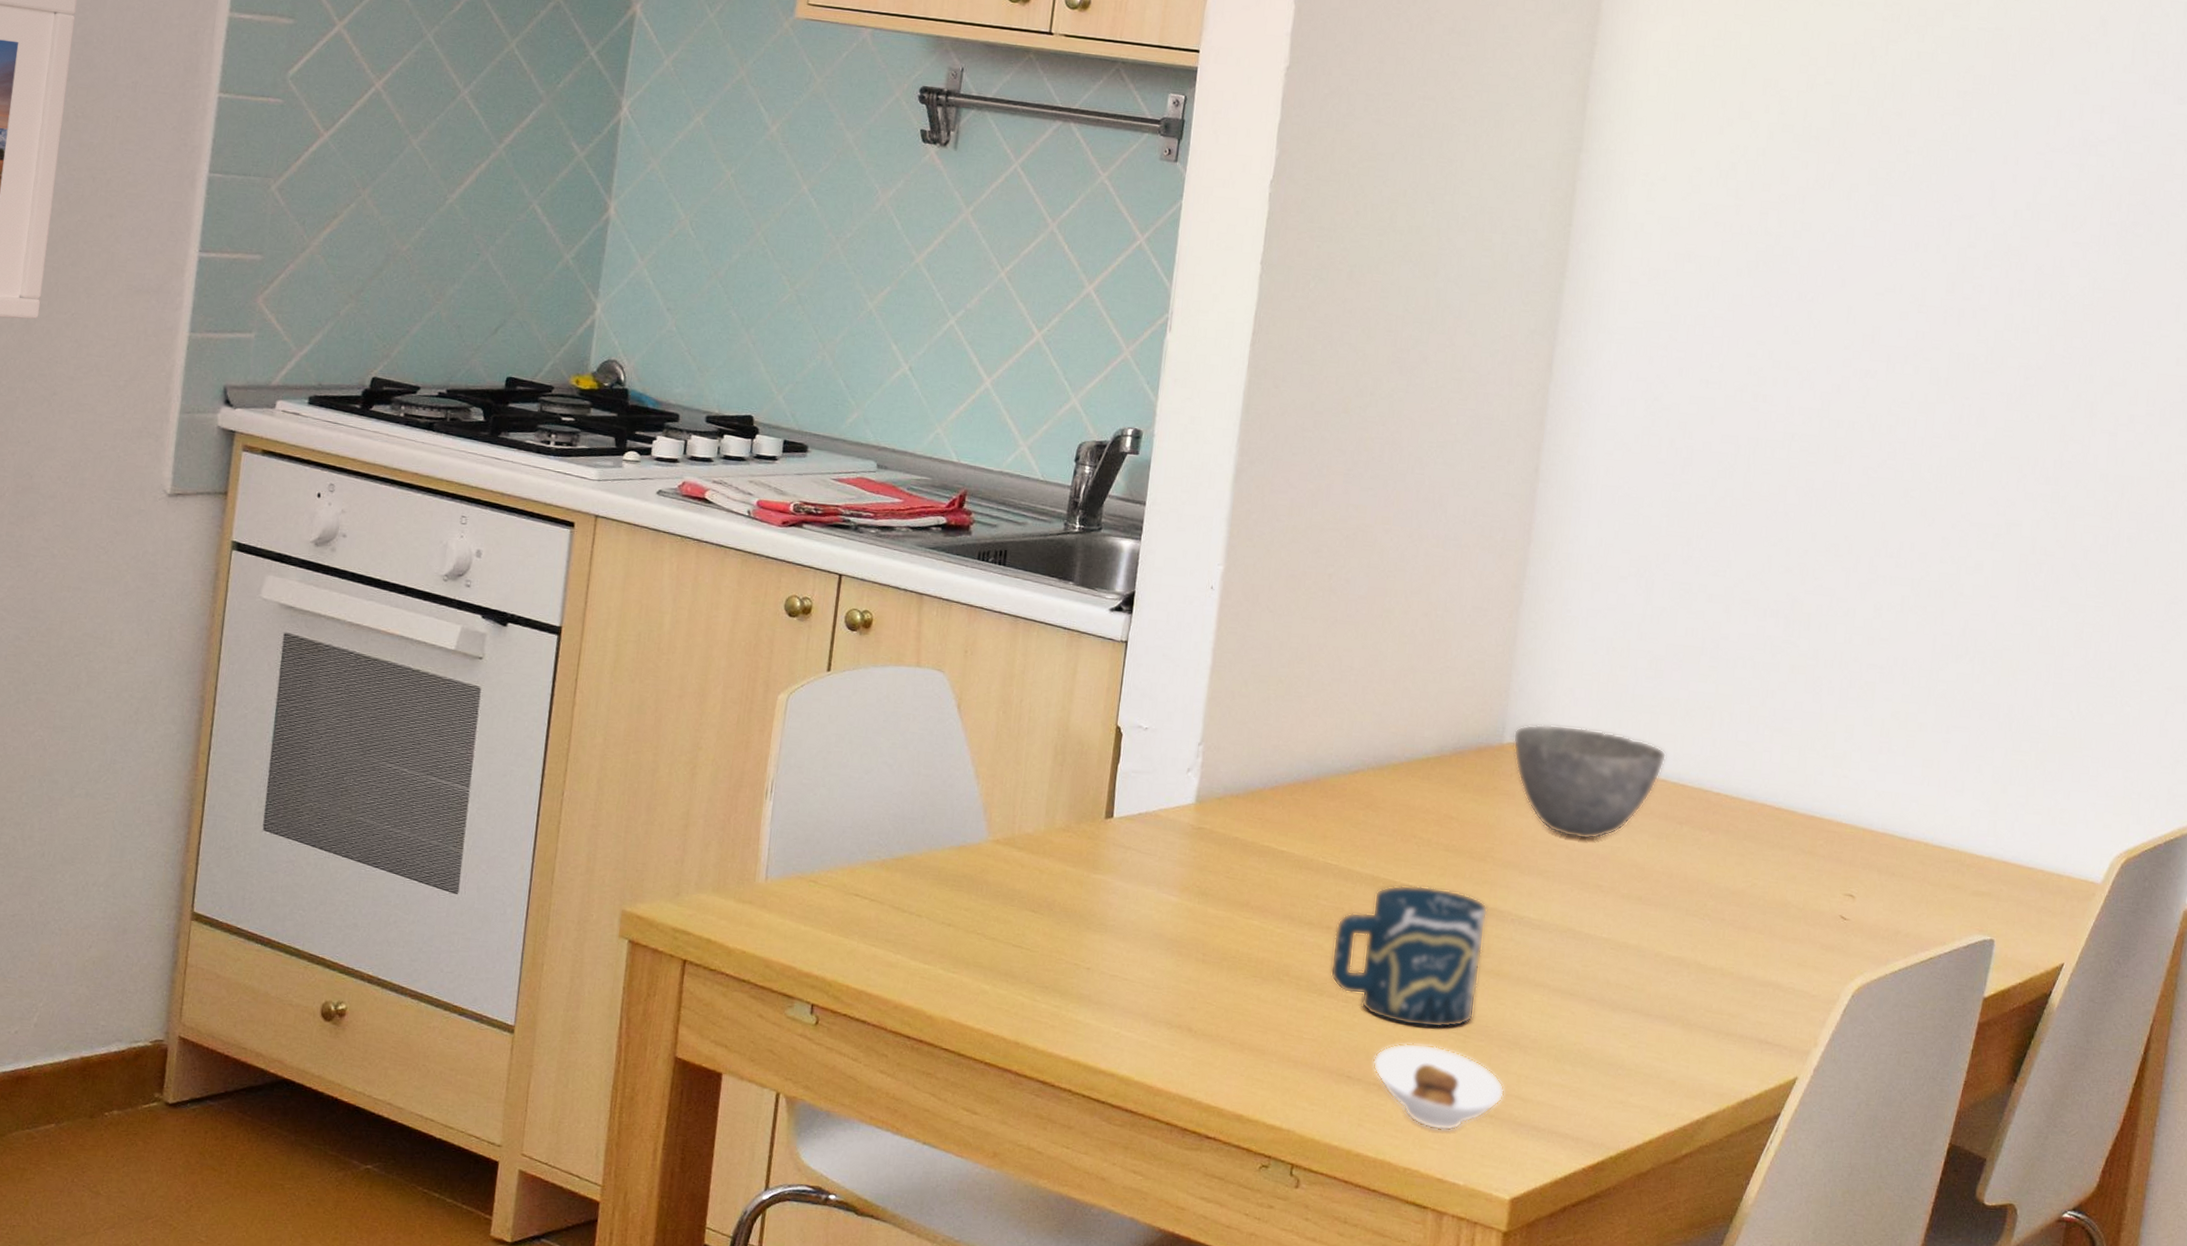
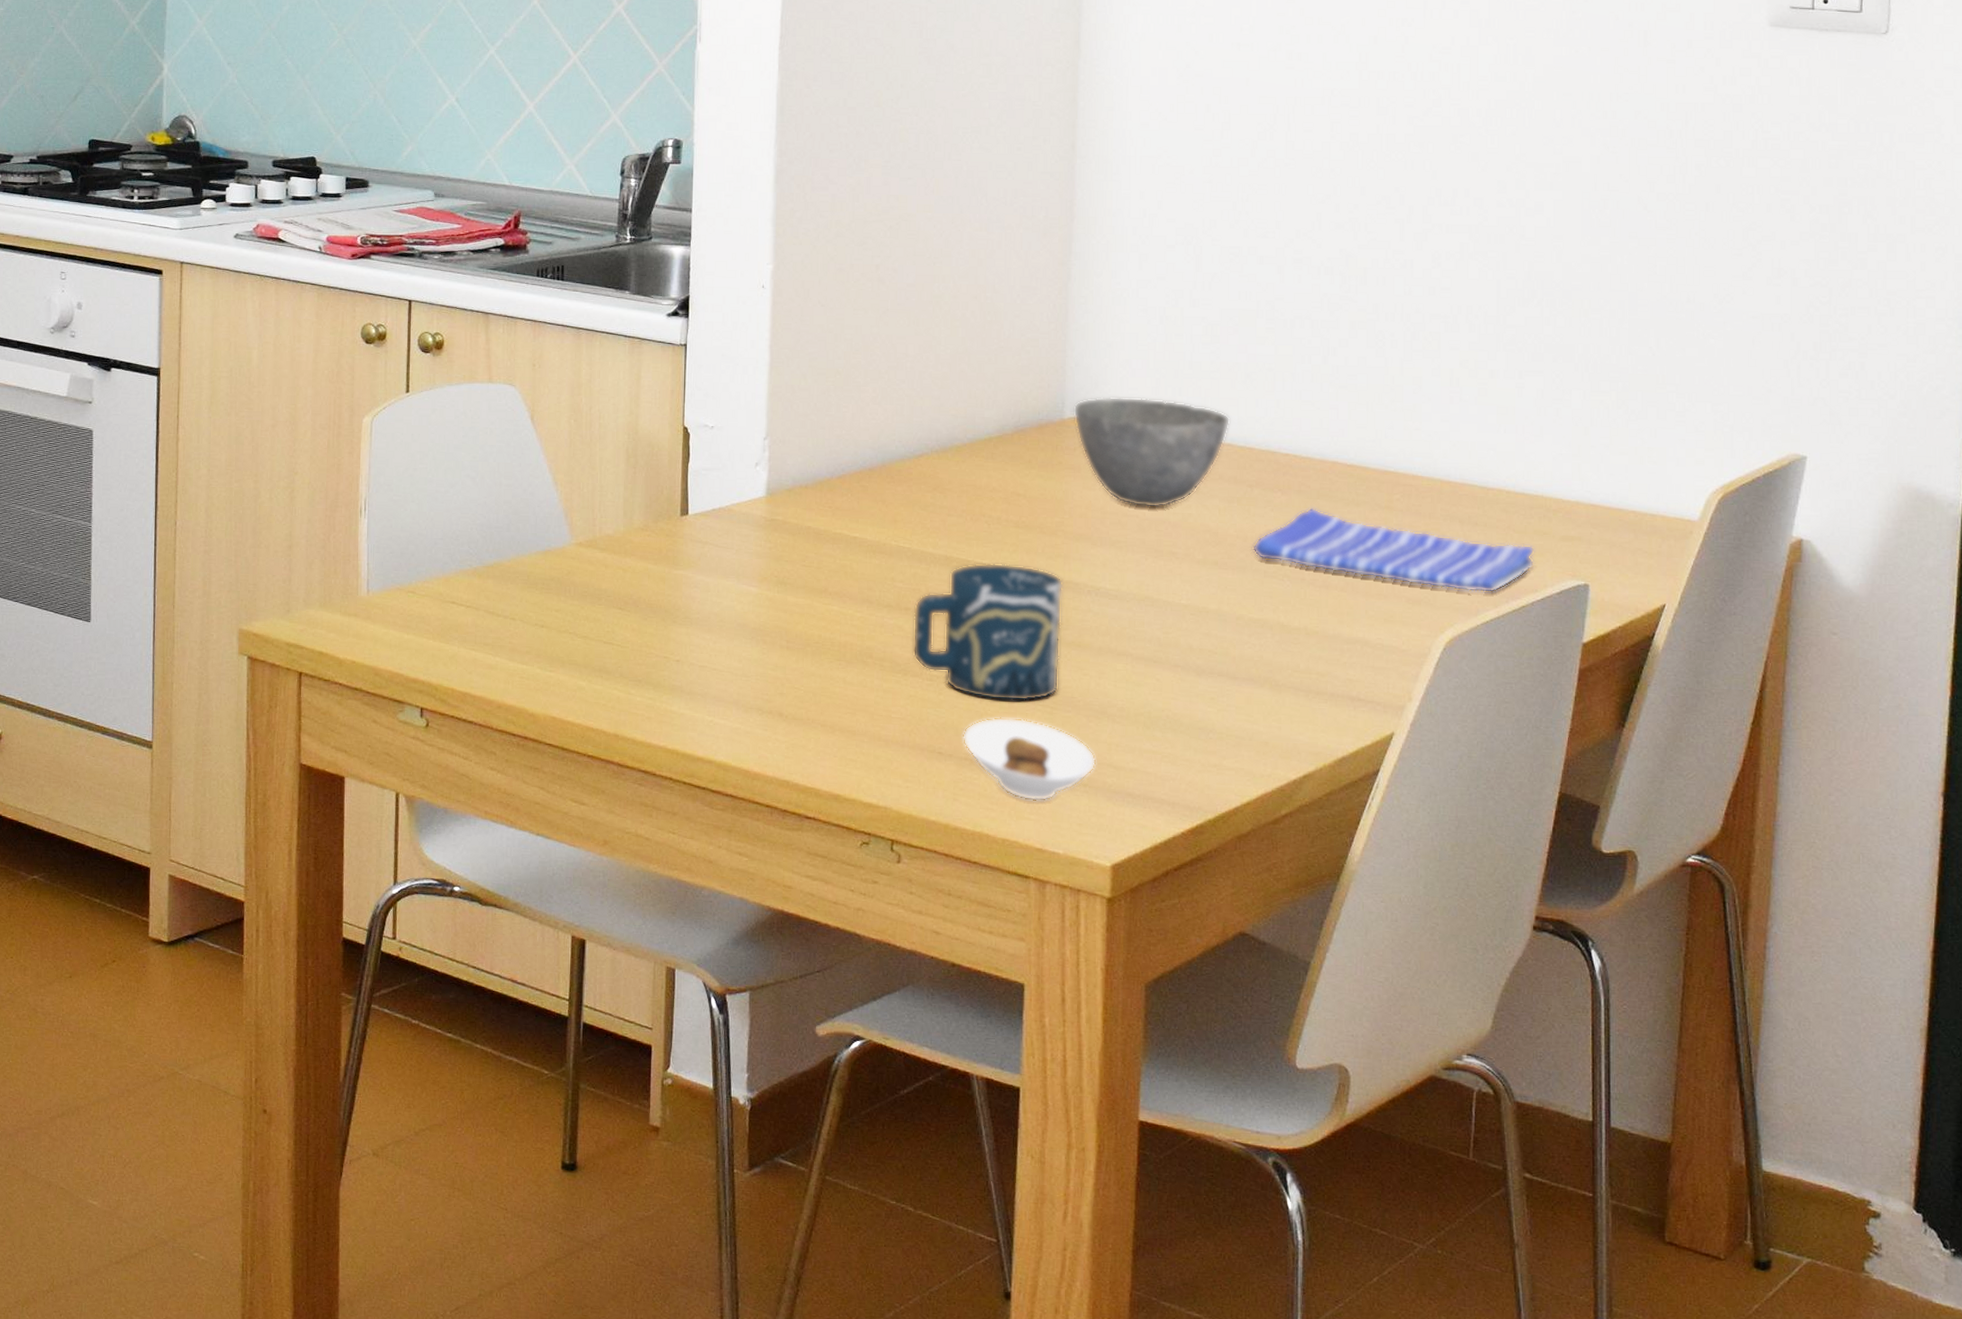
dish towel: none [1677,848,1947,944] -> present [1253,507,1535,593]

